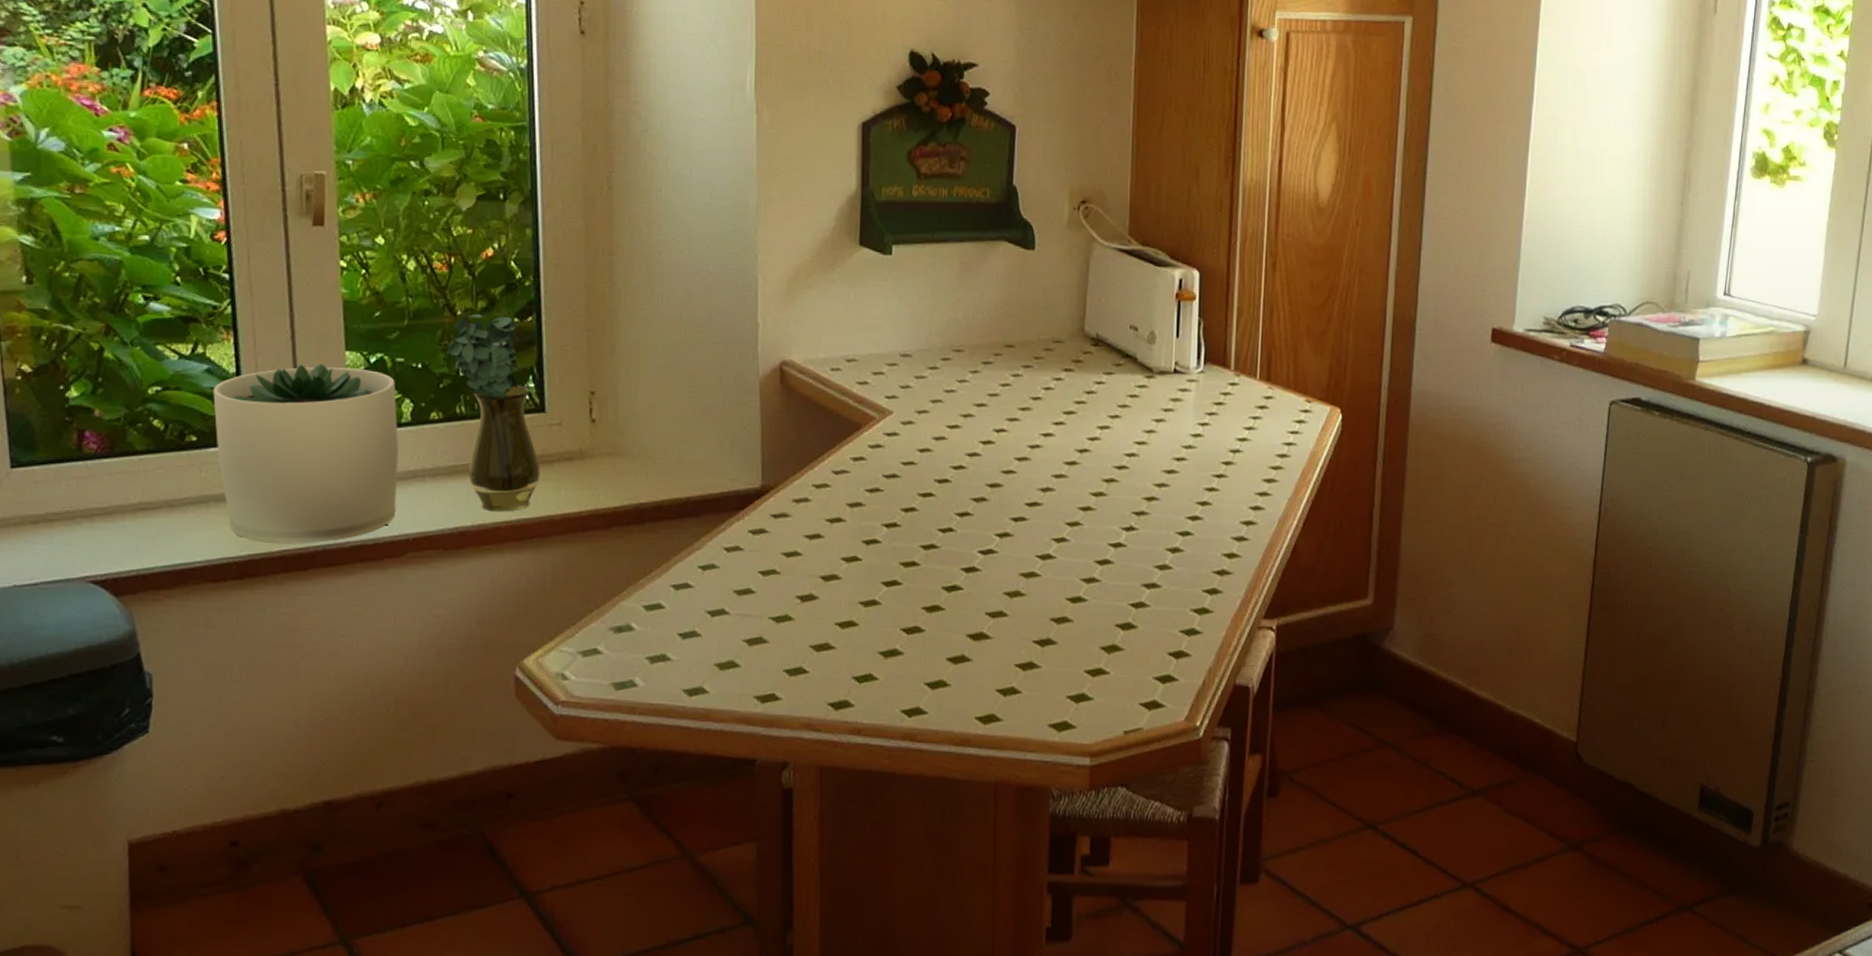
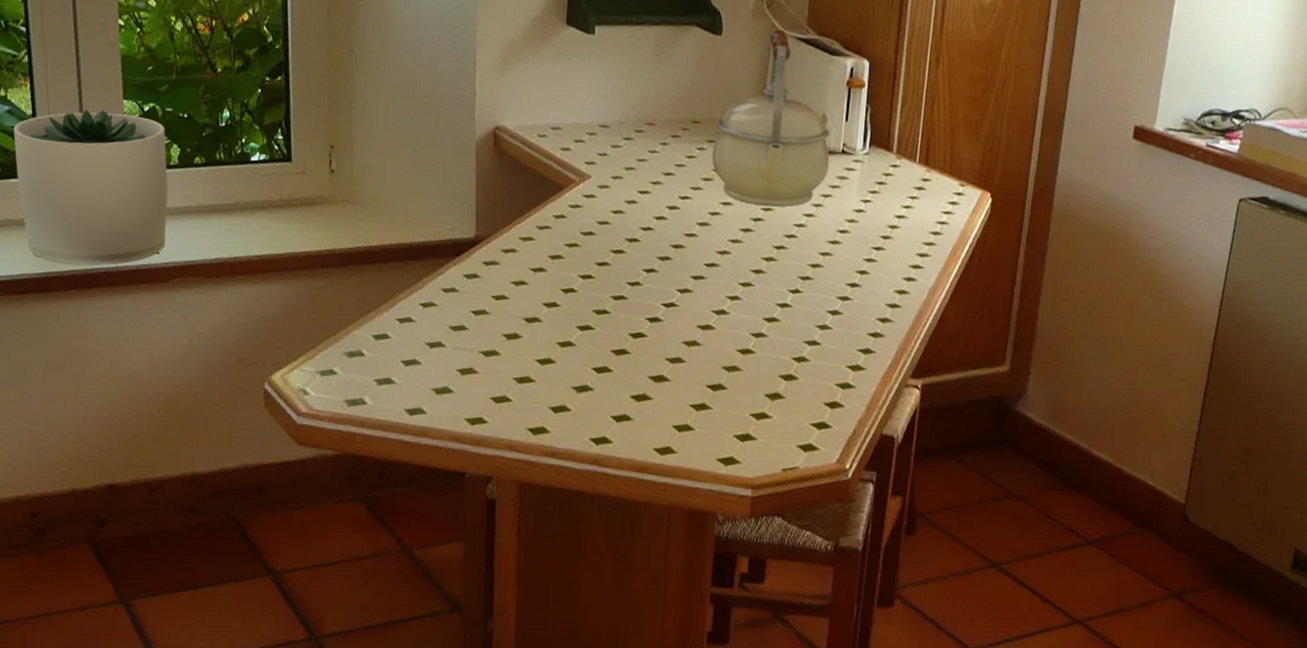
vase: present [447,307,541,512] -> none [209,65,287,248]
kettle: none [1029,240,1161,436] -> present [712,29,830,207]

